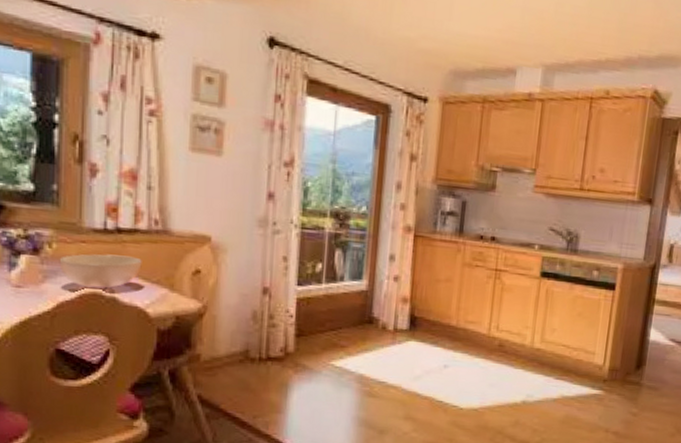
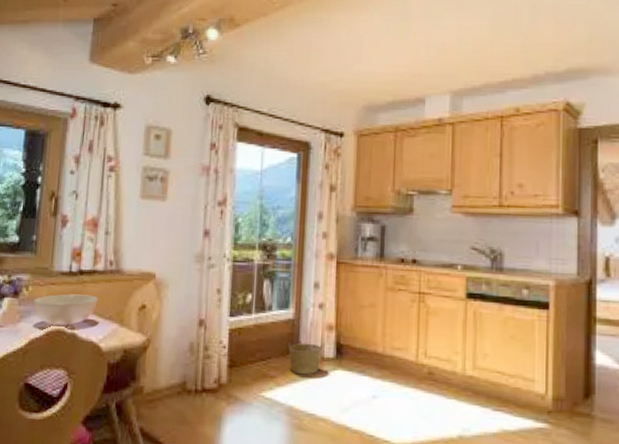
basket: none [360,314,396,345] -> present [288,343,322,375]

